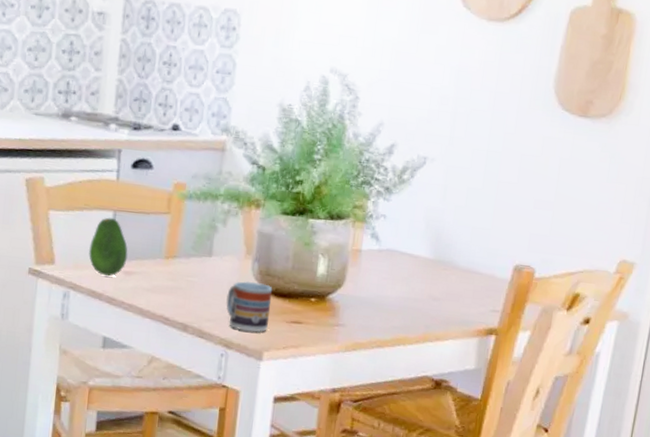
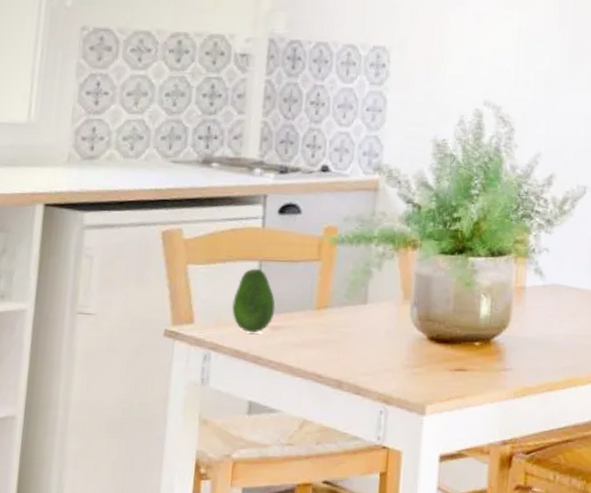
cup: present [226,281,273,333] -> none [384,328,434,384]

